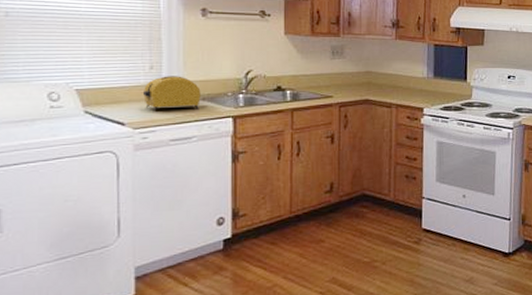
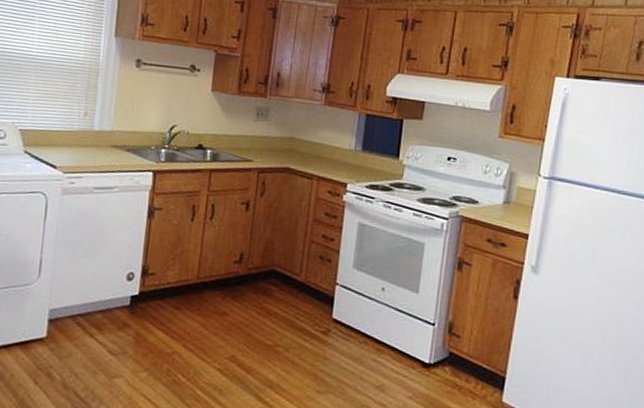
toaster: present [142,76,201,112] -> none [75,123,127,160]

